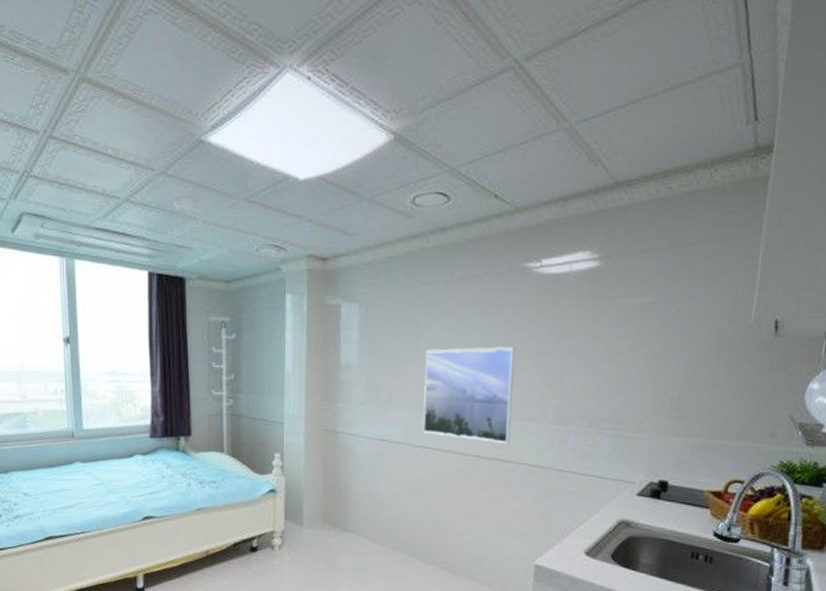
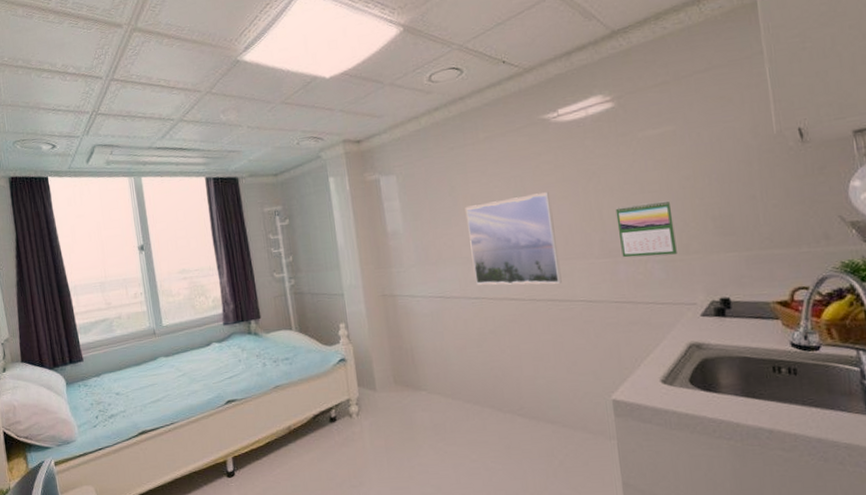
calendar: none [574,373,634,430] -> present [615,200,677,258]

